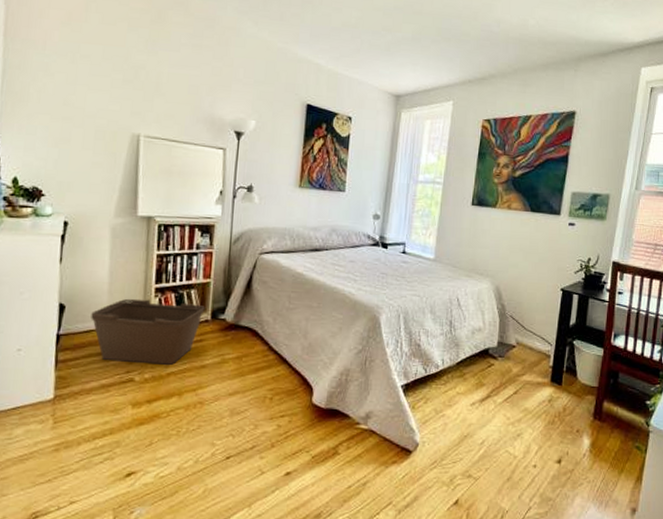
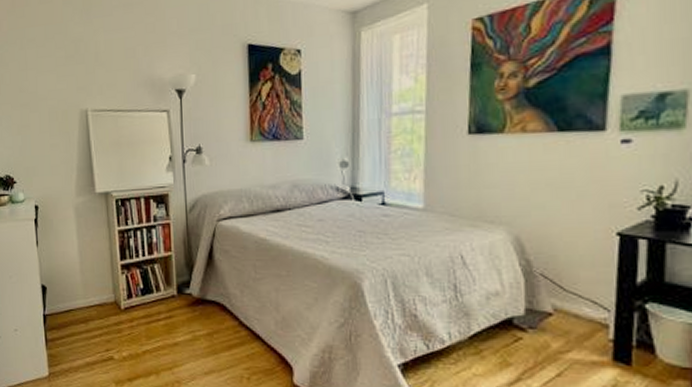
bicycle basket: present [91,298,205,365] -> none [69,276,170,343]

